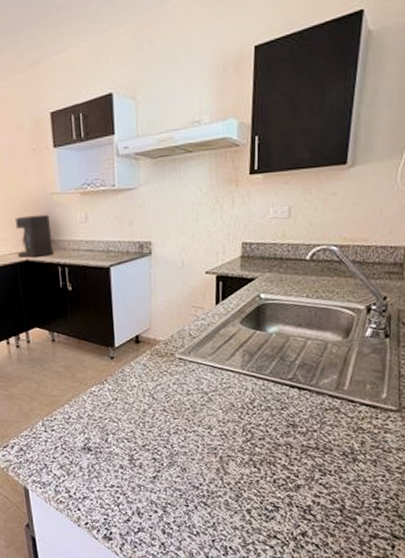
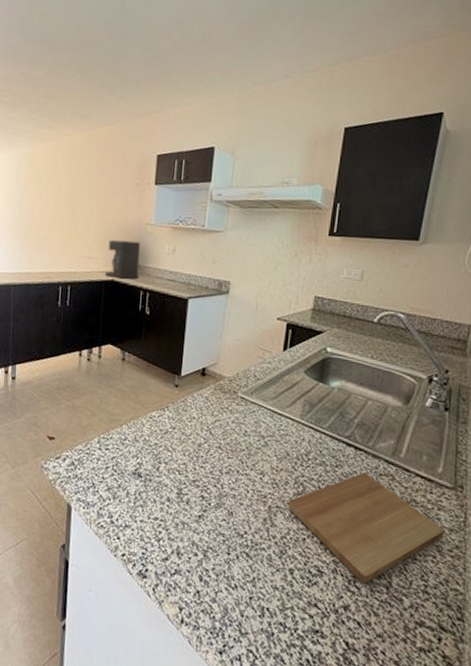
cutting board: none [238,411,392,511] -> present [287,473,445,584]

